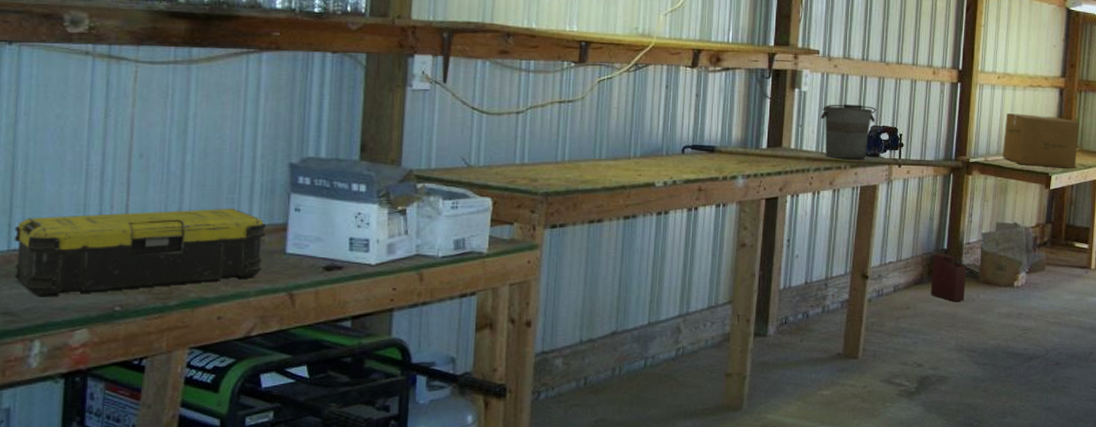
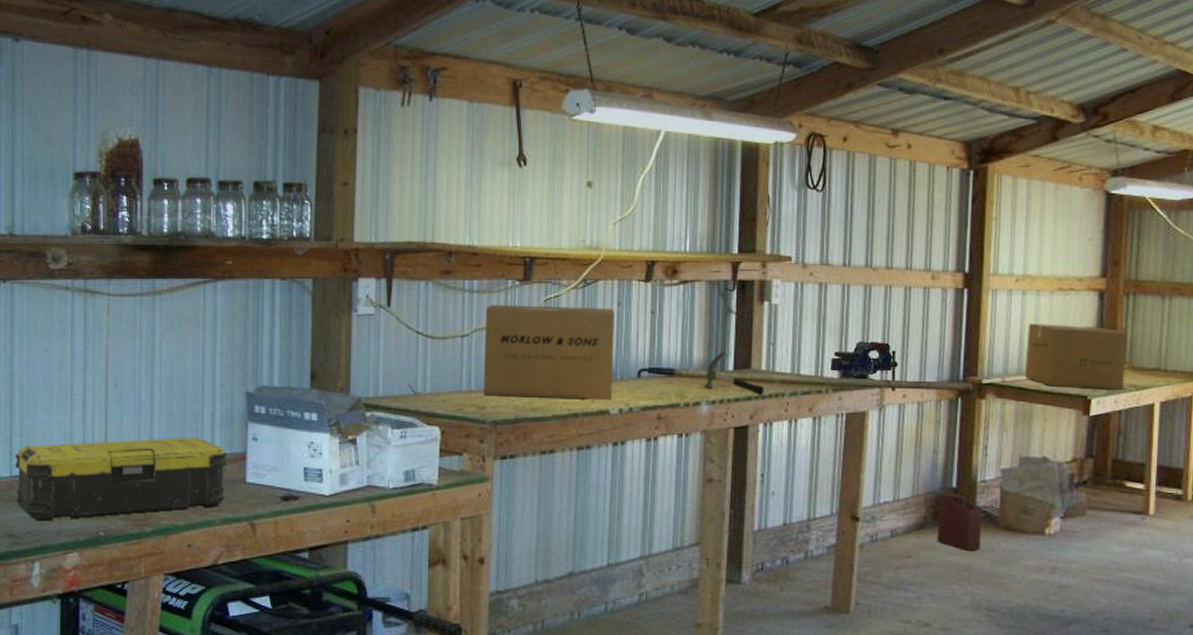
box: none [536,83,664,174] -> present [483,304,616,401]
claw hammer: none [741,132,792,171] -> present [704,352,764,395]
bucket: present [820,104,877,160] -> none [795,318,863,383]

